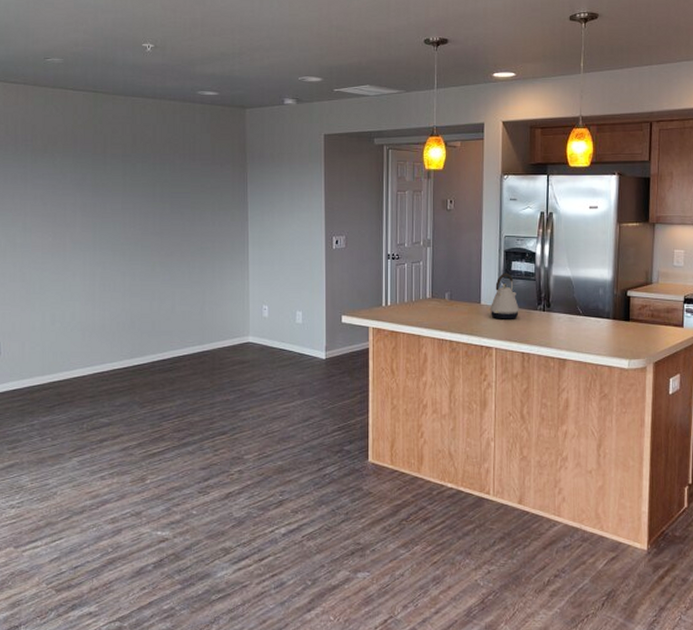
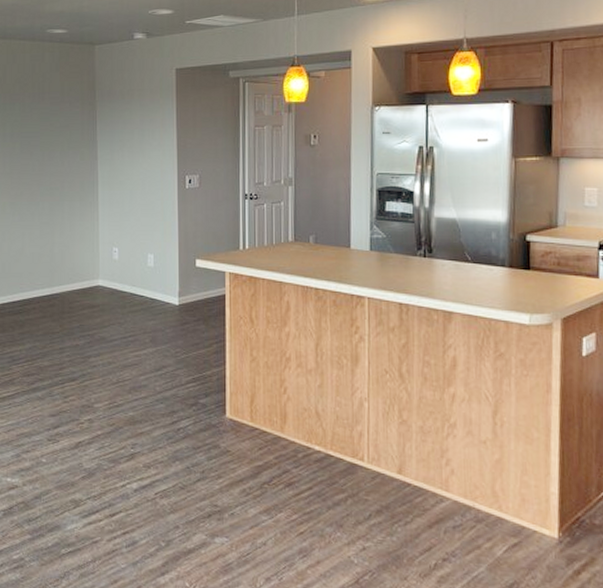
kettle: present [490,272,519,319] -> none [361,214,395,266]

